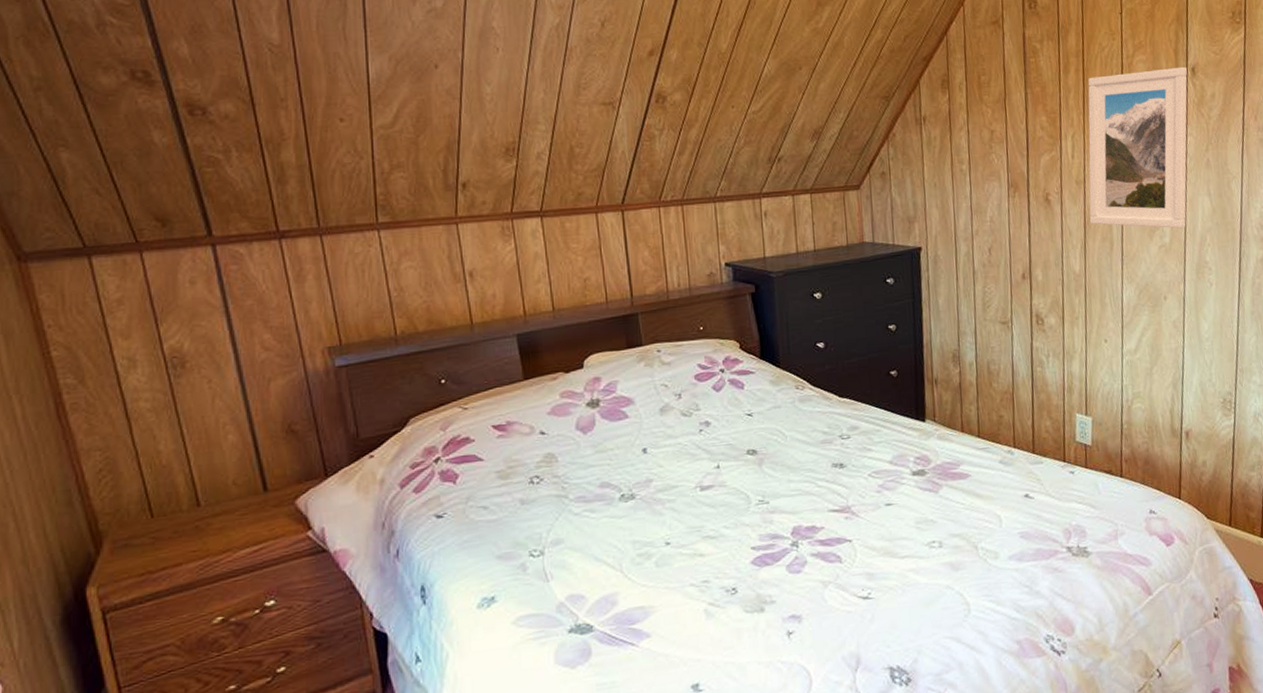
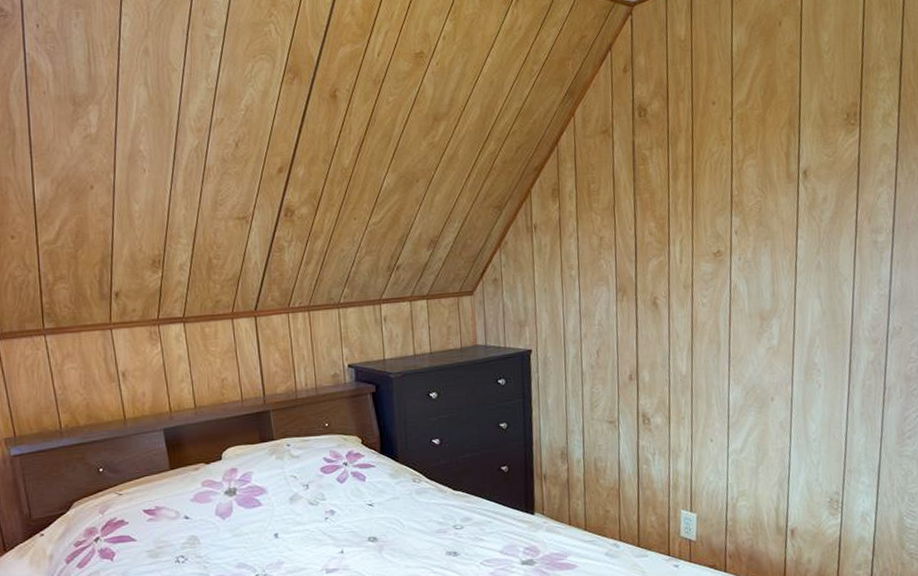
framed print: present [1088,66,1188,229] -> none [696,170,799,331]

